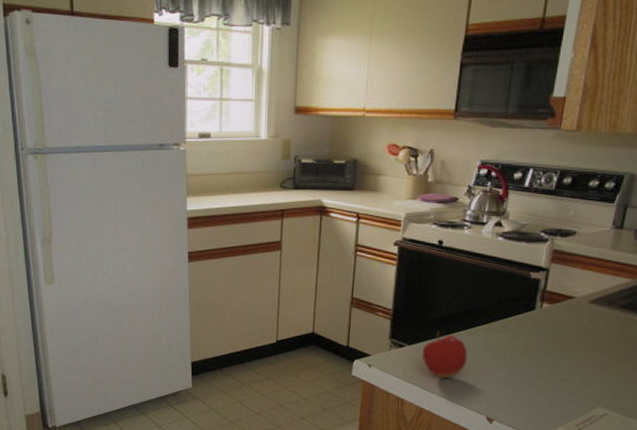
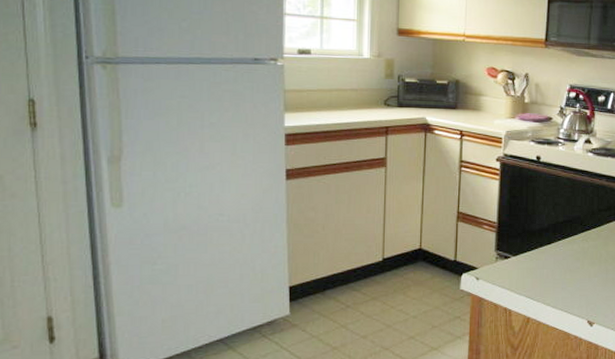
fruit: present [422,331,468,378] -> none [526,241,568,286]

